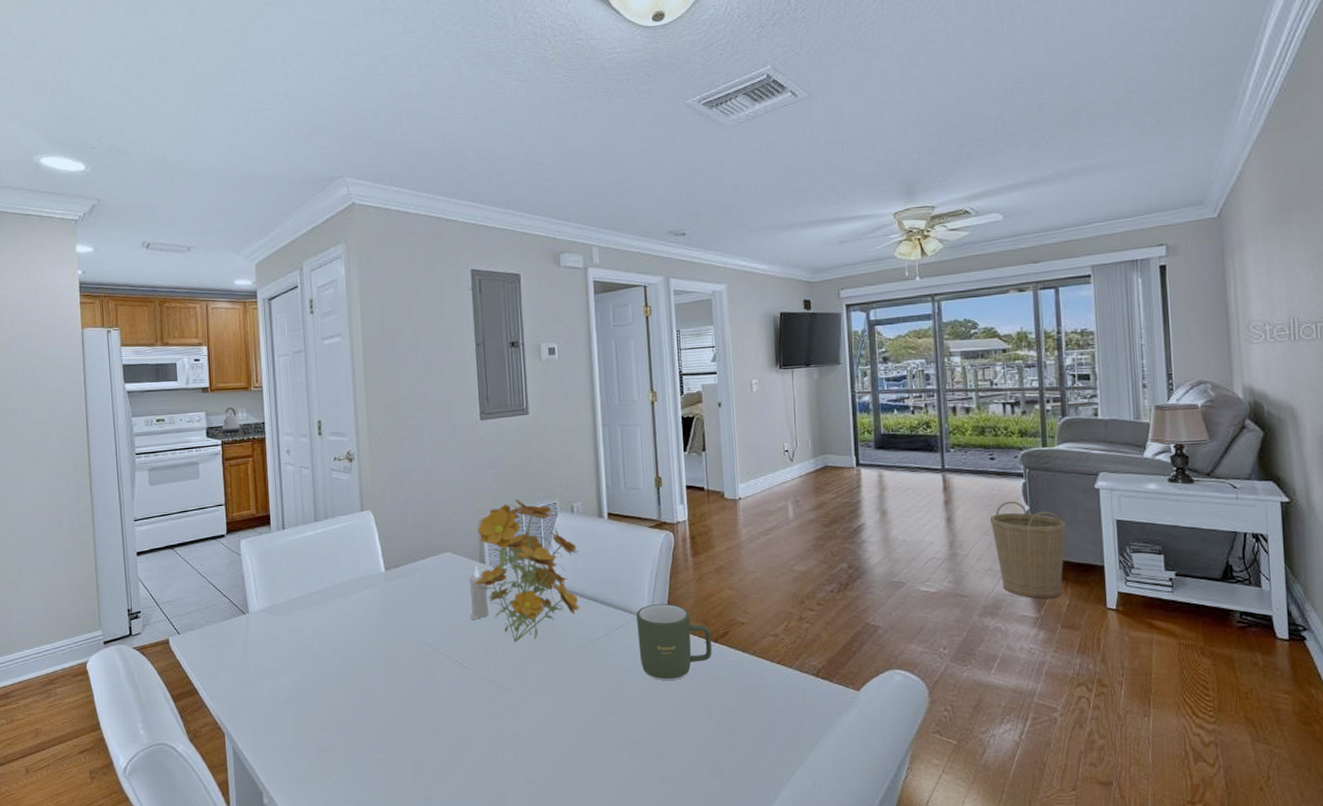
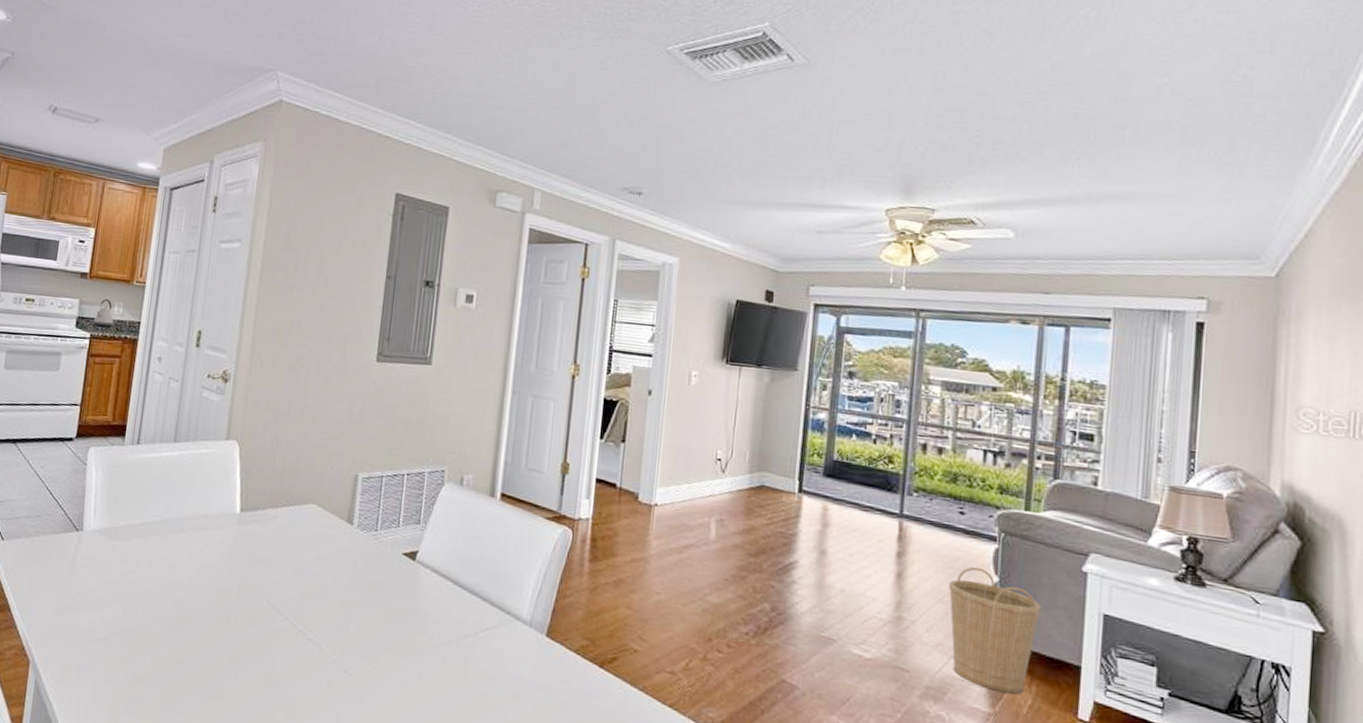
candle: present [469,565,489,619] -> none [325,524,350,587]
flower arrangement: present [473,498,580,642] -> none [334,457,461,624]
mug: present [636,603,712,681] -> none [510,608,597,703]

